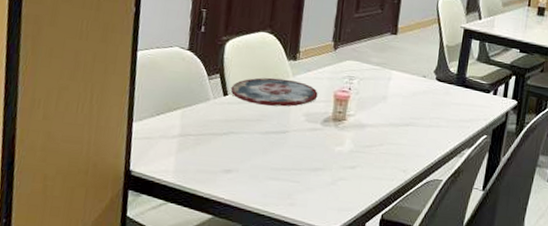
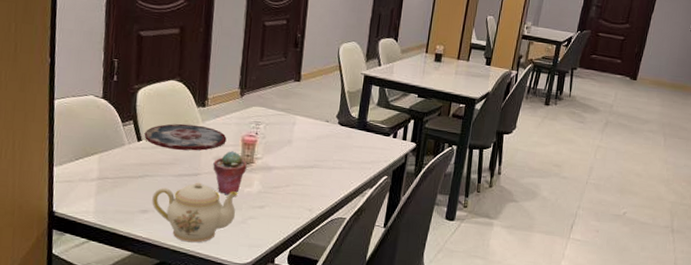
teapot: none [236,140,328,206] -> present [152,182,238,243]
potted succulent: none [302,107,339,154] -> present [213,151,247,195]

